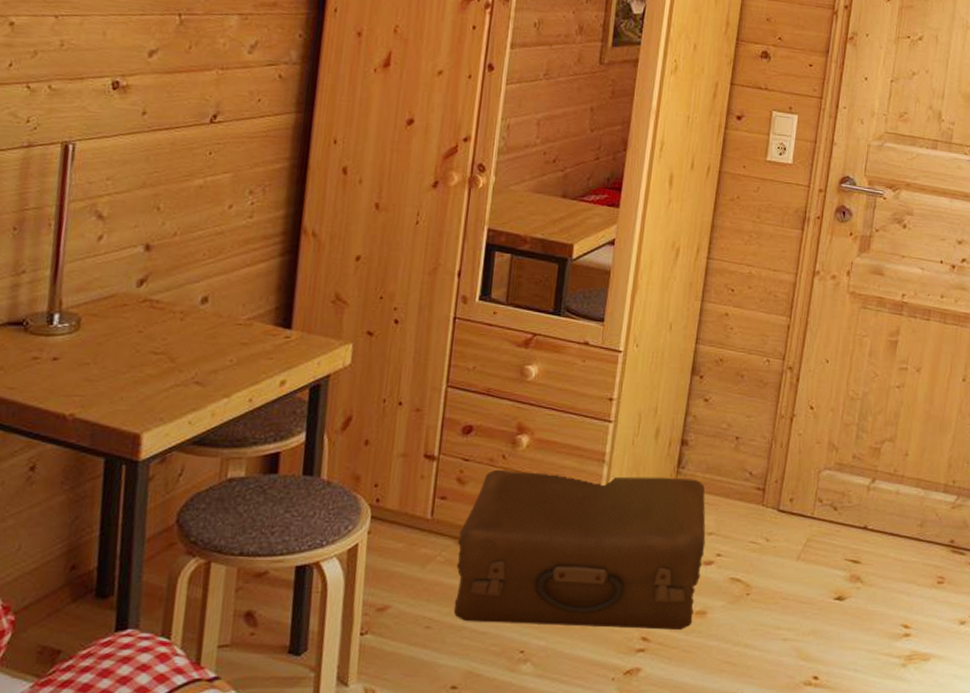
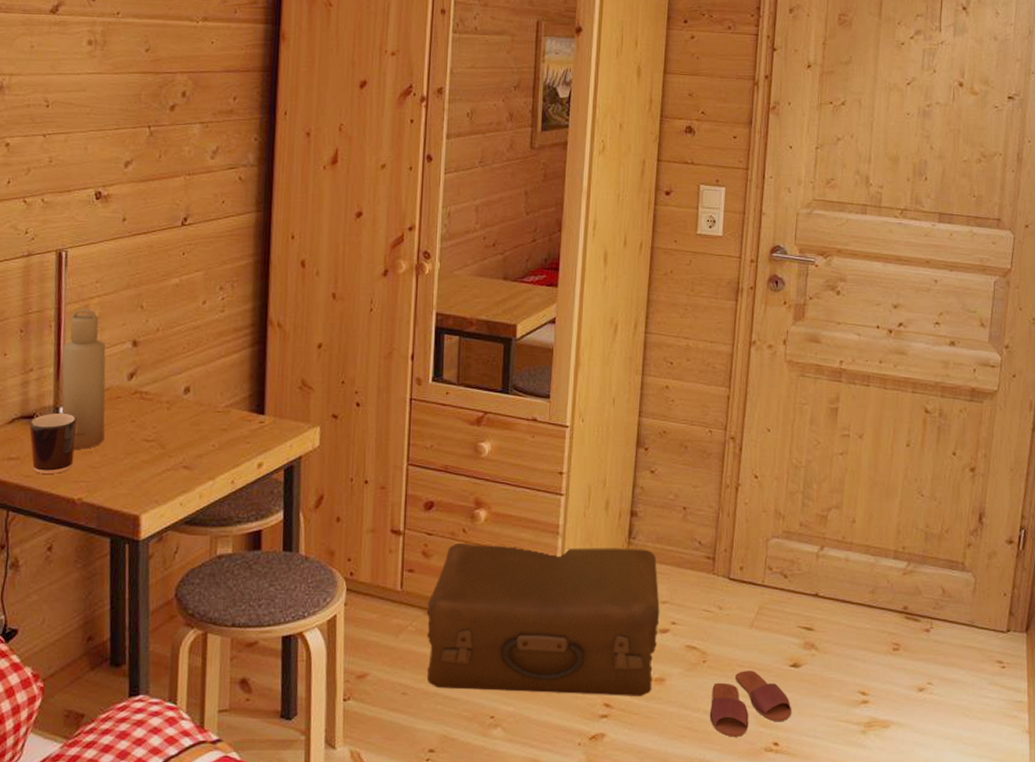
mug: none [16,319,75,386] -> present [28,412,78,474]
bottle: none [57,206,114,360] -> present [62,308,106,449]
slippers: none [749,603,834,671] -> present [709,670,792,737]

